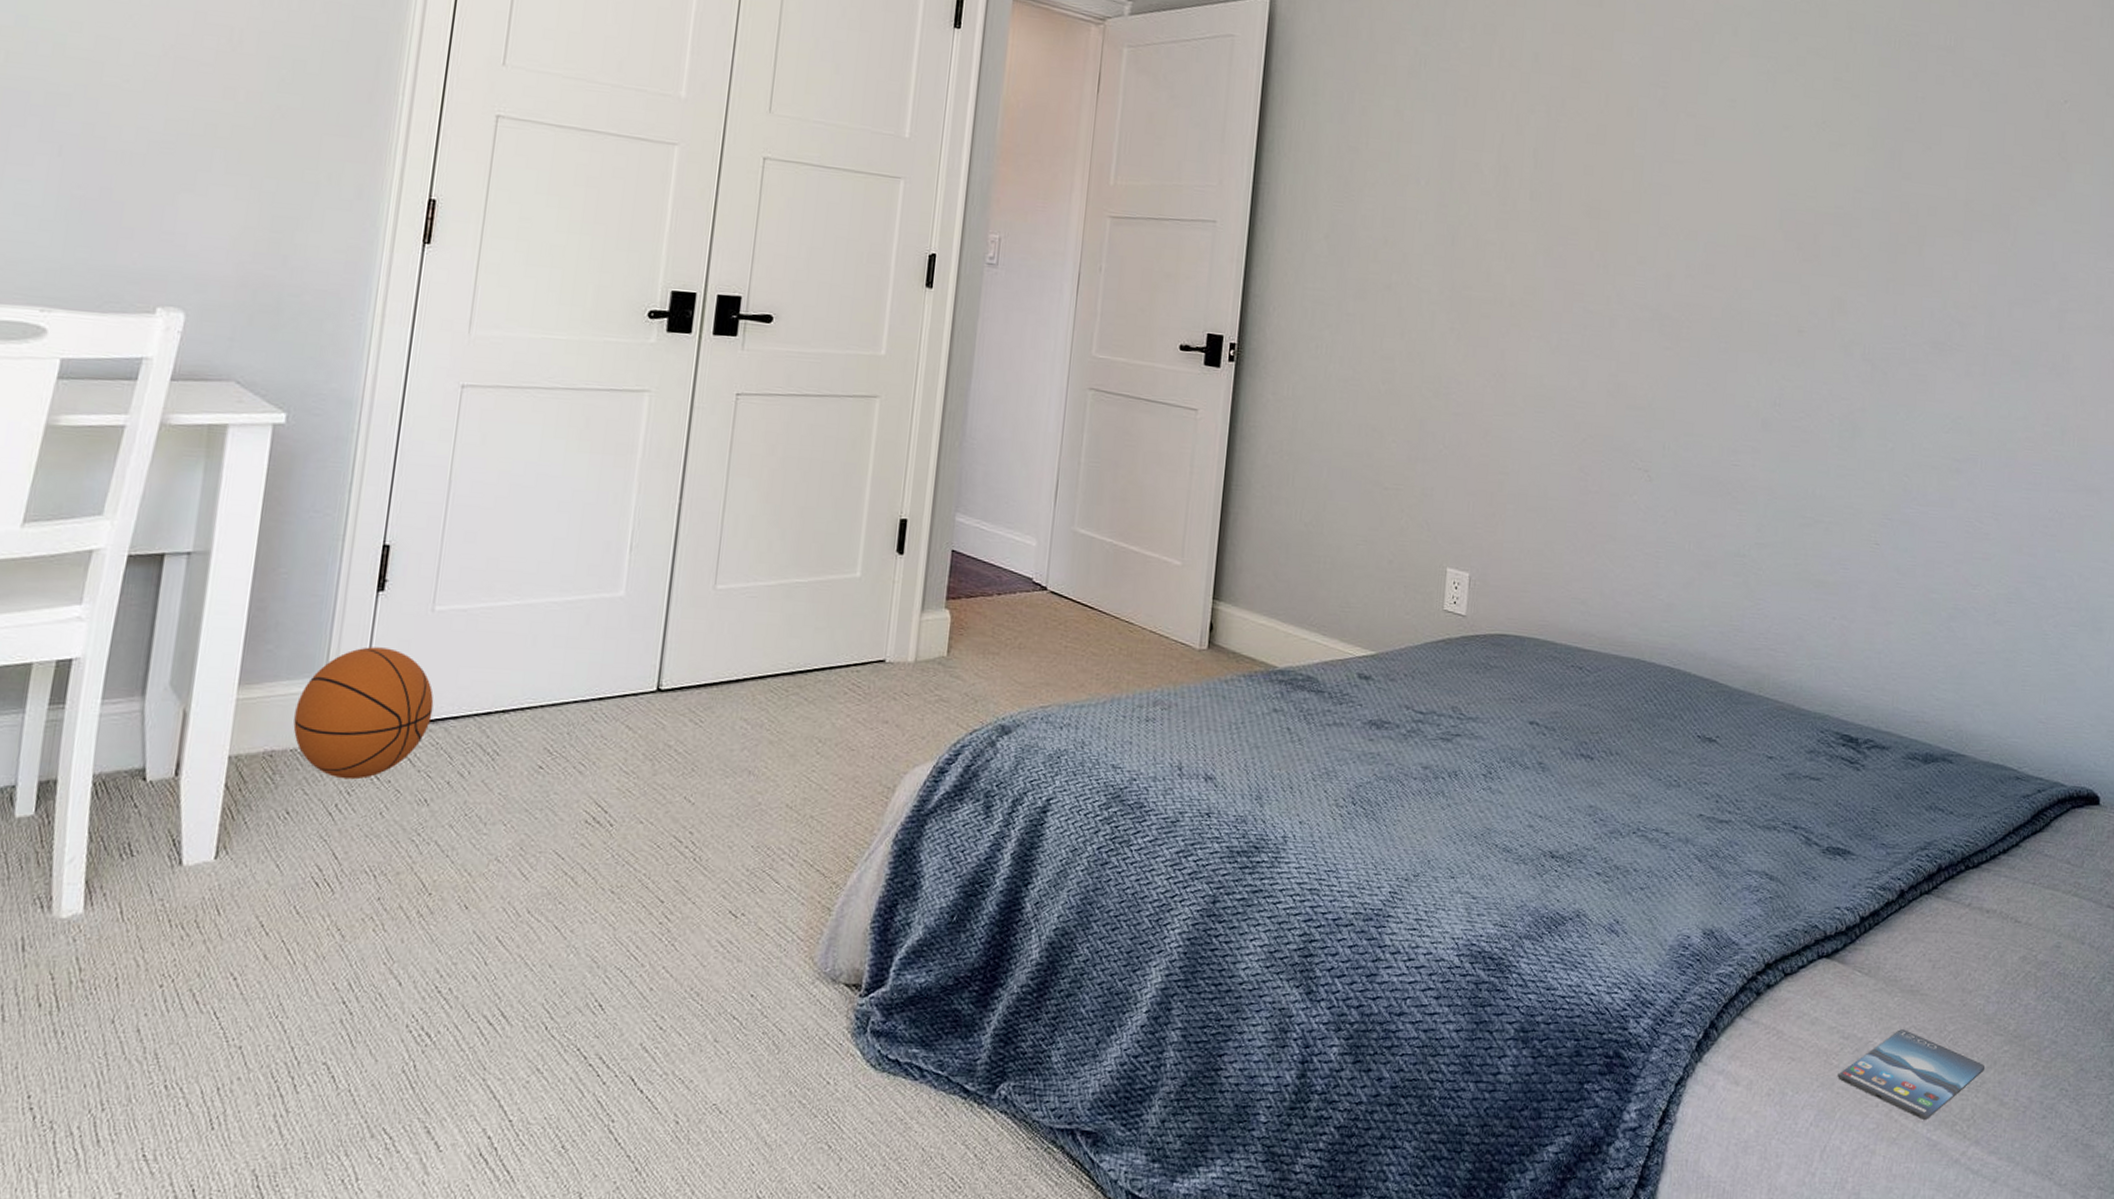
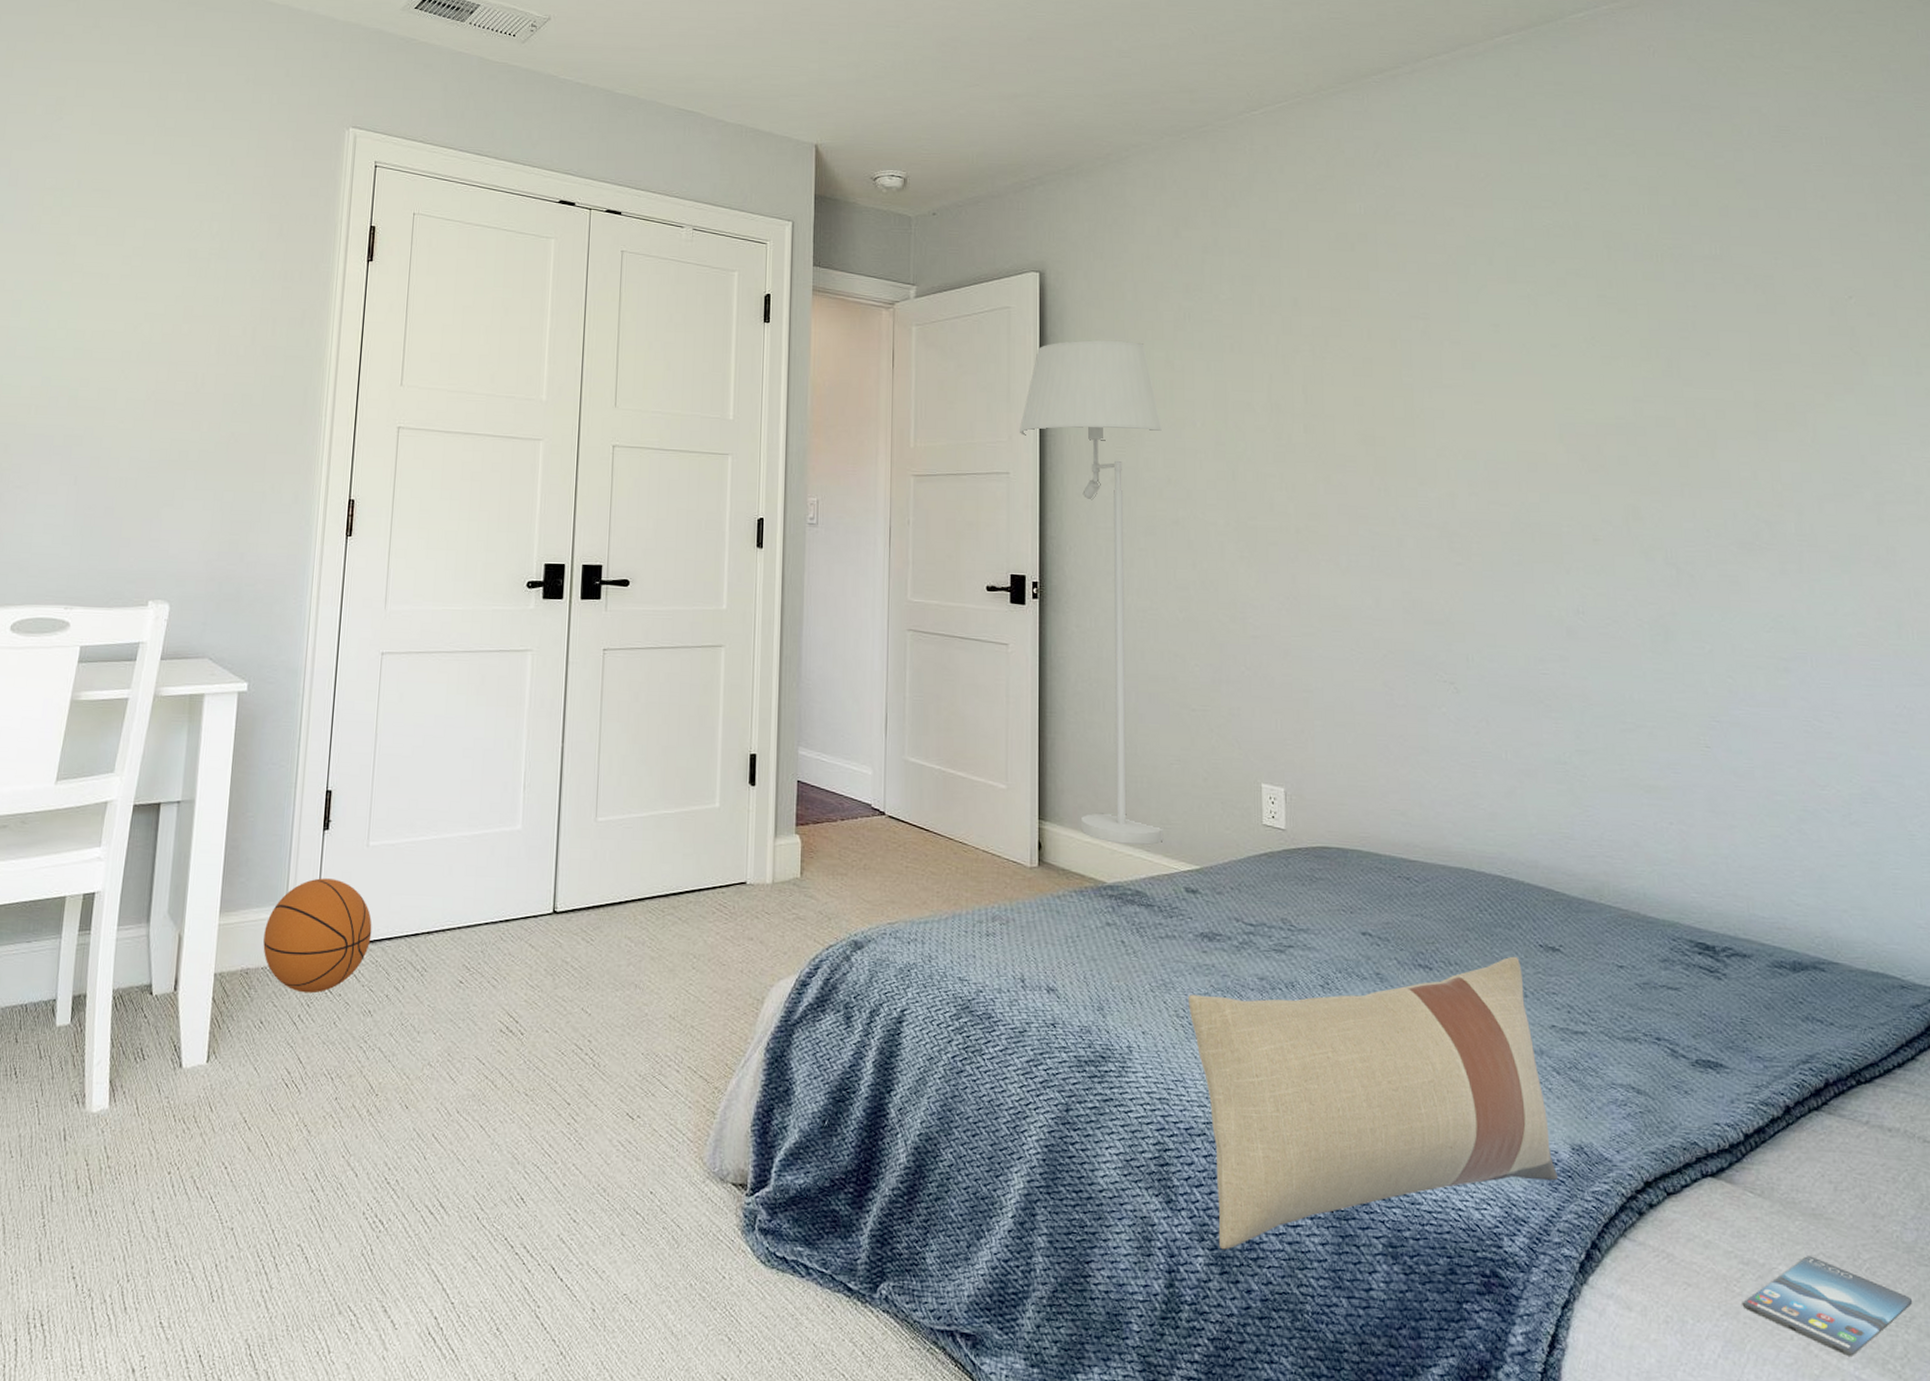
floor lamp: none [1232,79,1384,629] -> present [1020,340,1164,846]
pillow: none [1349,746,1687,1039] -> present [1188,956,1557,1250]

